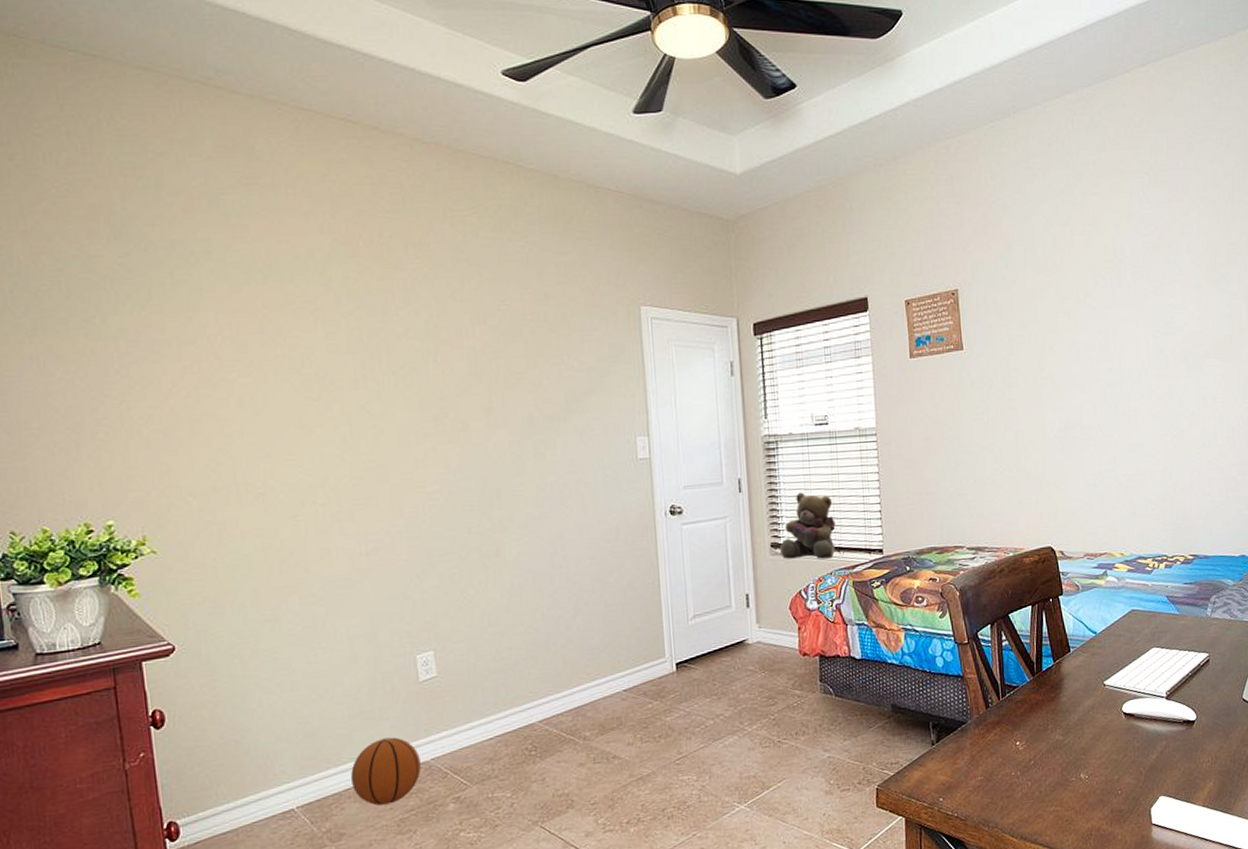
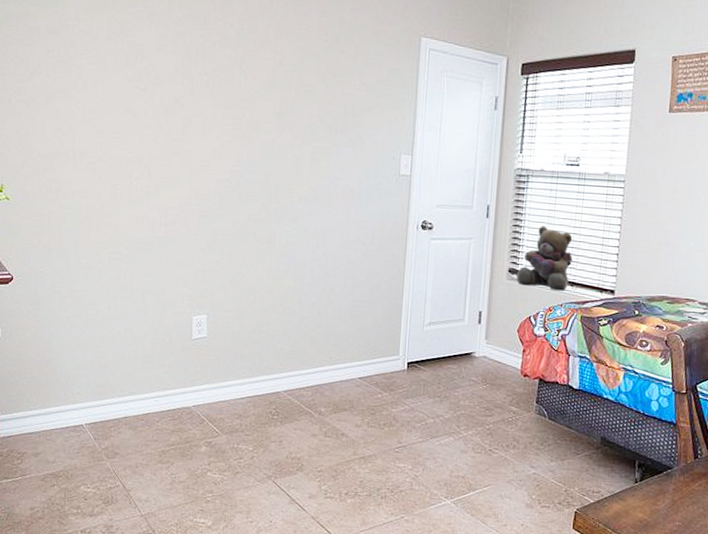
basketball: present [350,737,421,806] -> none [128,381,184,436]

